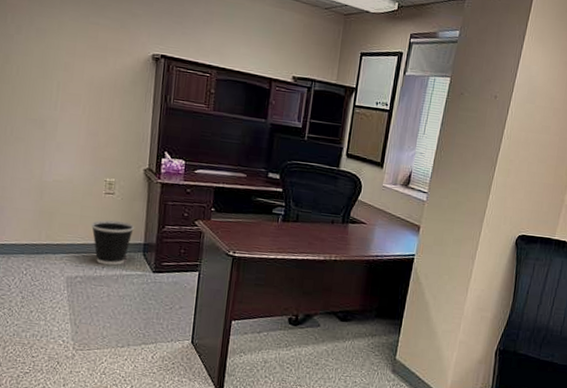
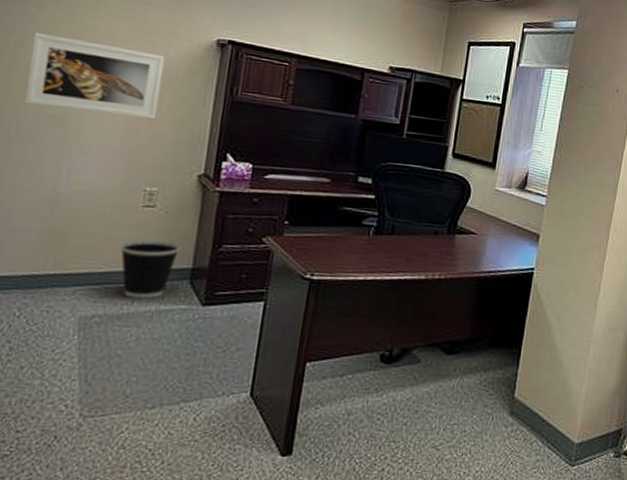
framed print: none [13,51,113,123] -> present [24,33,165,119]

